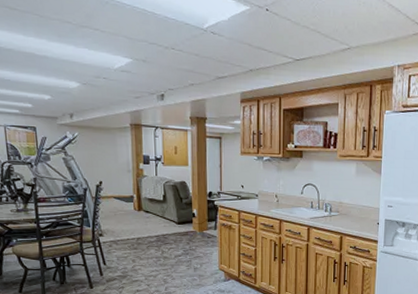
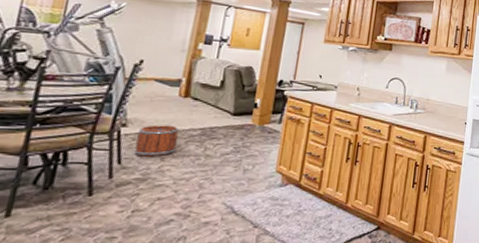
bucket: none [112,234,141,259] -> present [135,125,179,157]

